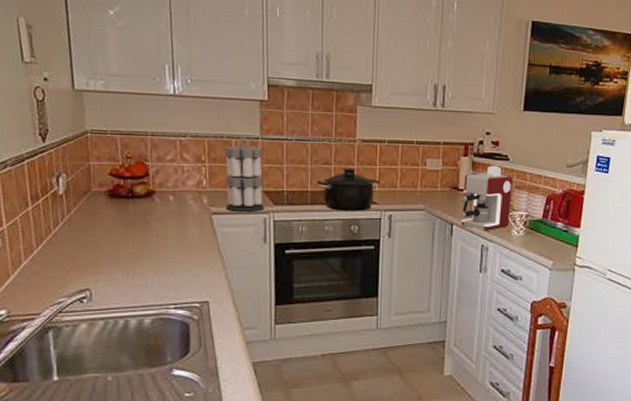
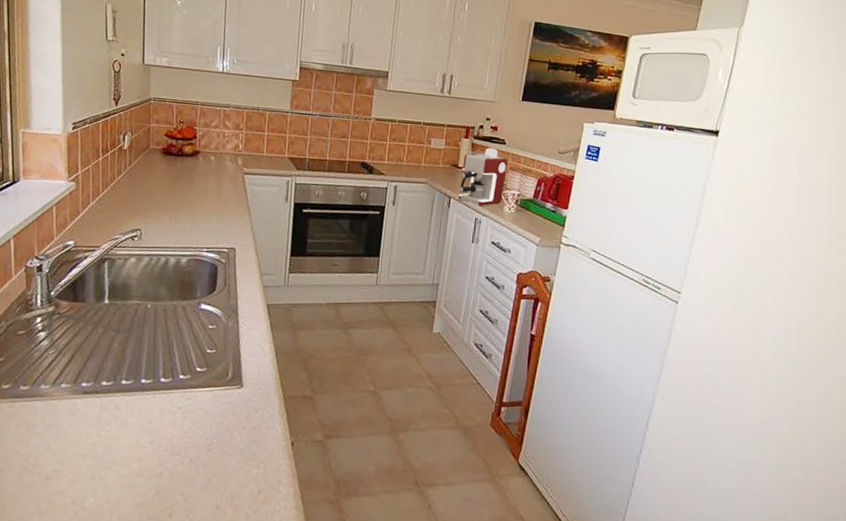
spice rack: present [224,137,264,213] -> none [256,110,291,175]
saucepan: present [317,167,381,211] -> none [334,141,389,180]

